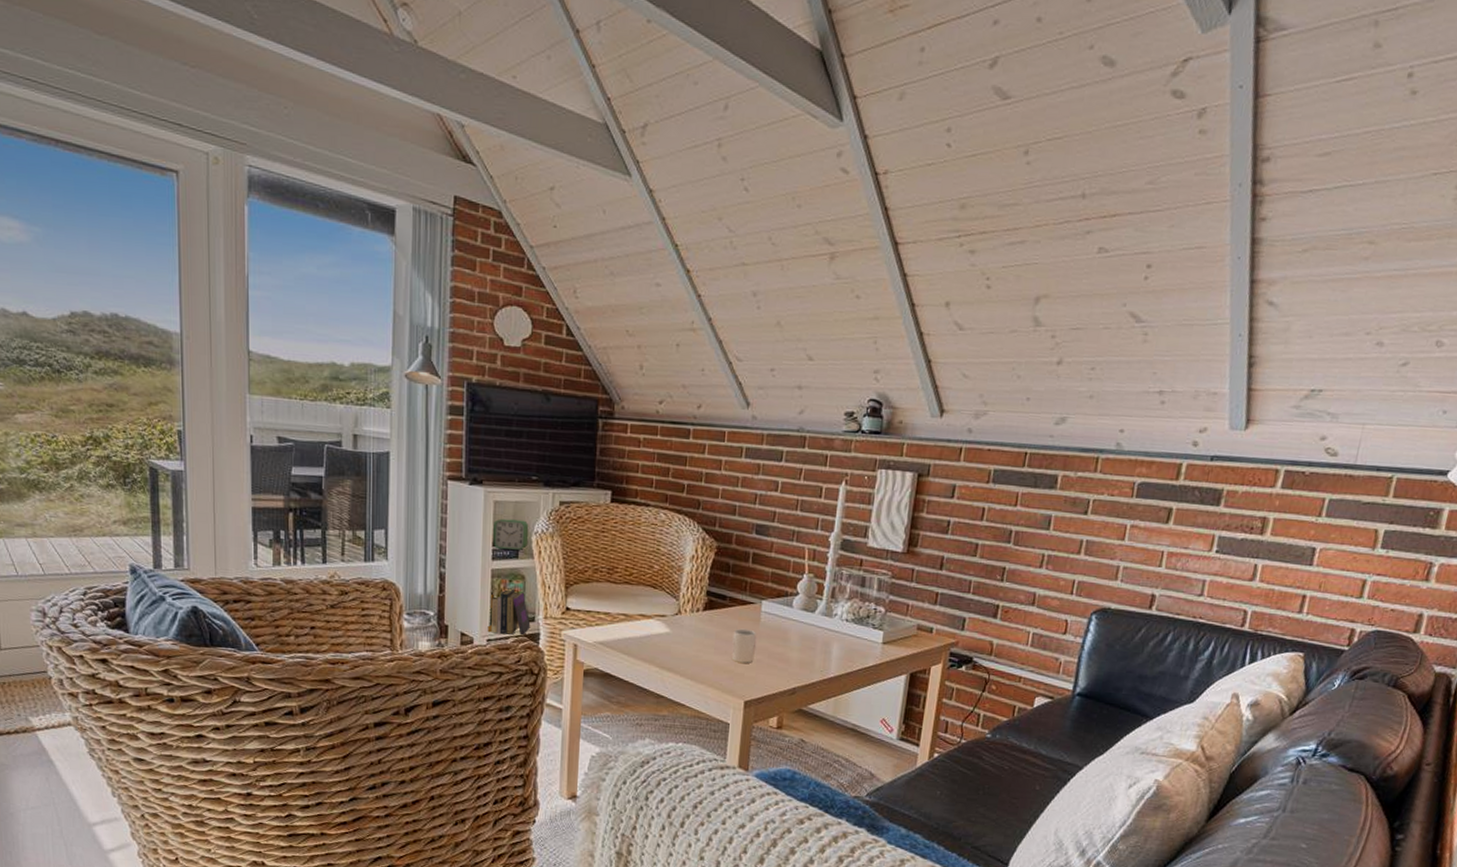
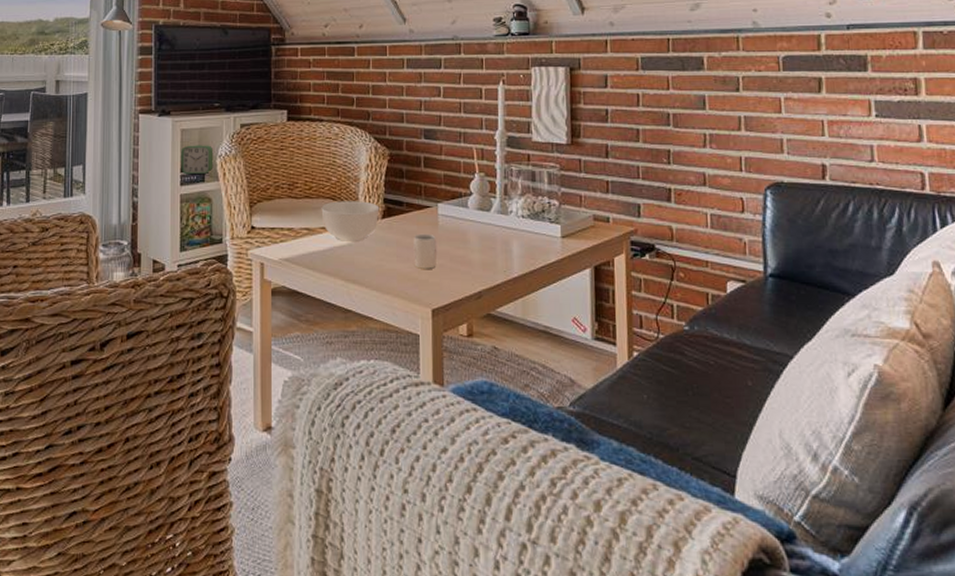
books: present [487,588,531,636] -> none [178,212,218,258]
bowl: none [640,589,702,632] -> present [321,201,380,243]

